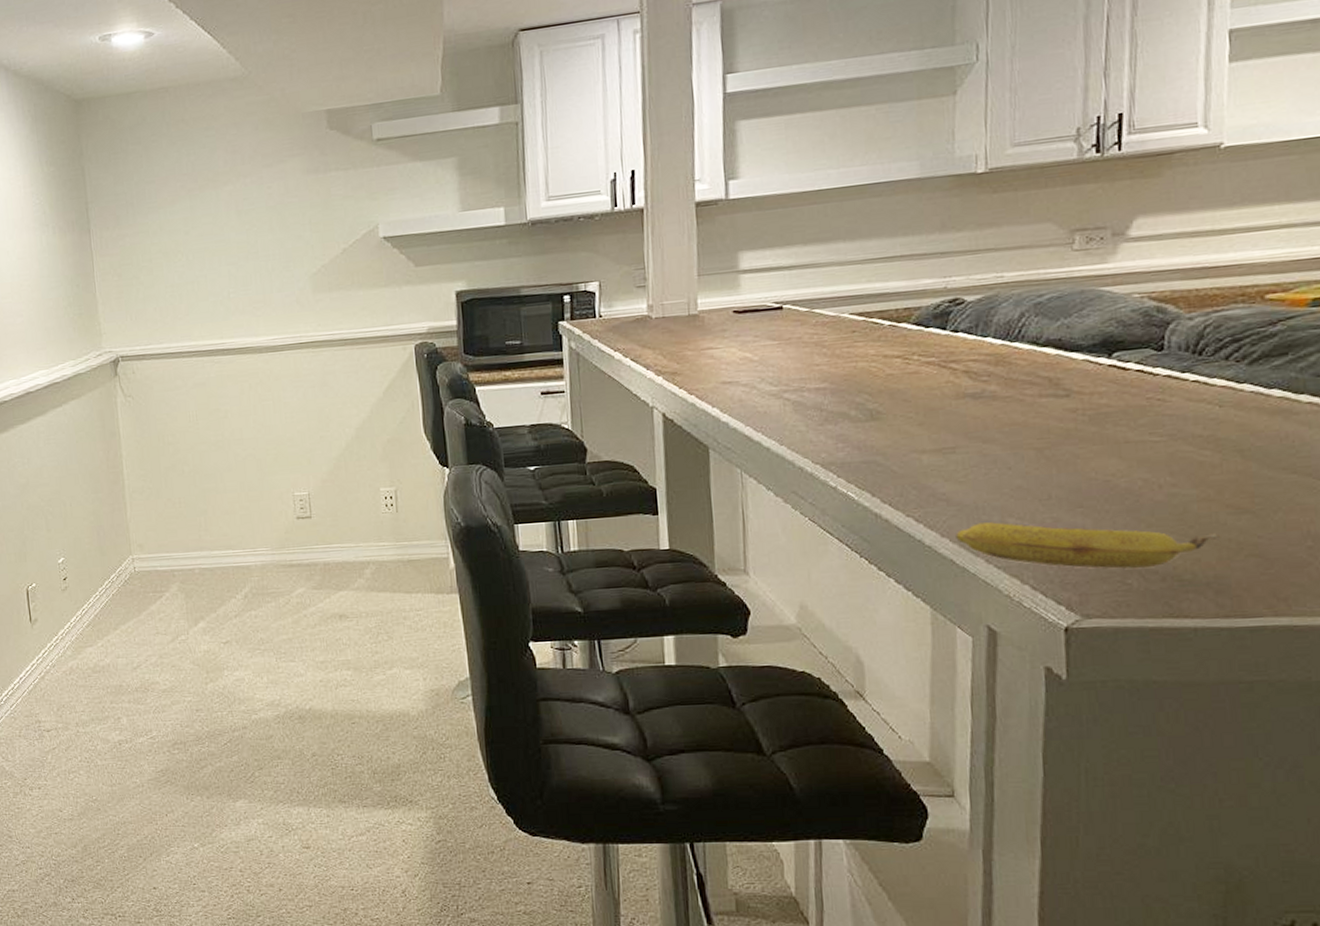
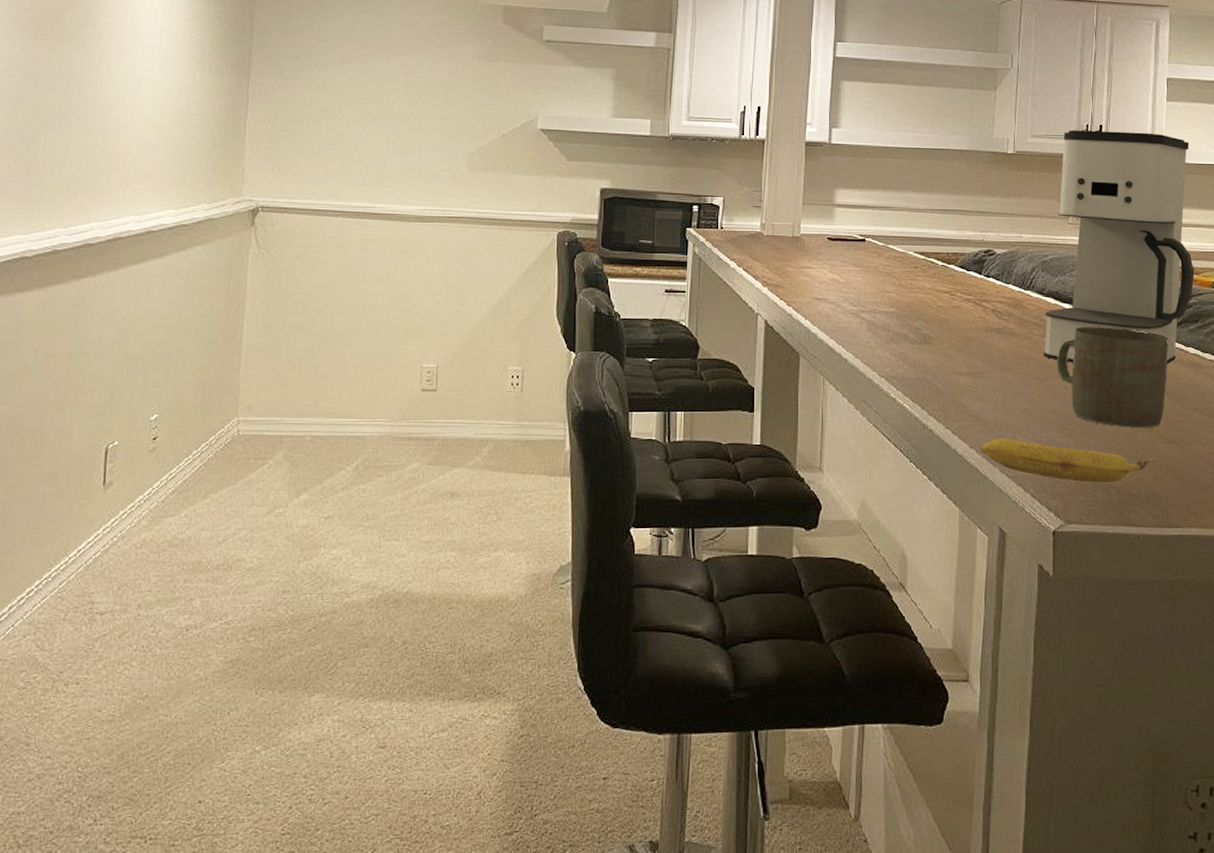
coffee maker: none [1042,109,1281,426] -> present [1043,130,1195,364]
mug: none [1062,374,1239,499] -> present [1056,326,1169,428]

